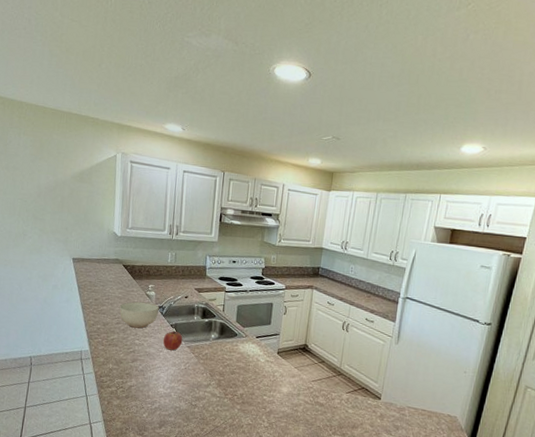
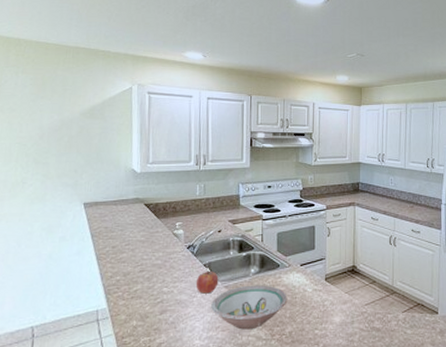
bowl: present [119,301,160,329] -> none [142,243,190,274]
bowl: none [174,348,242,387] -> present [210,285,288,330]

